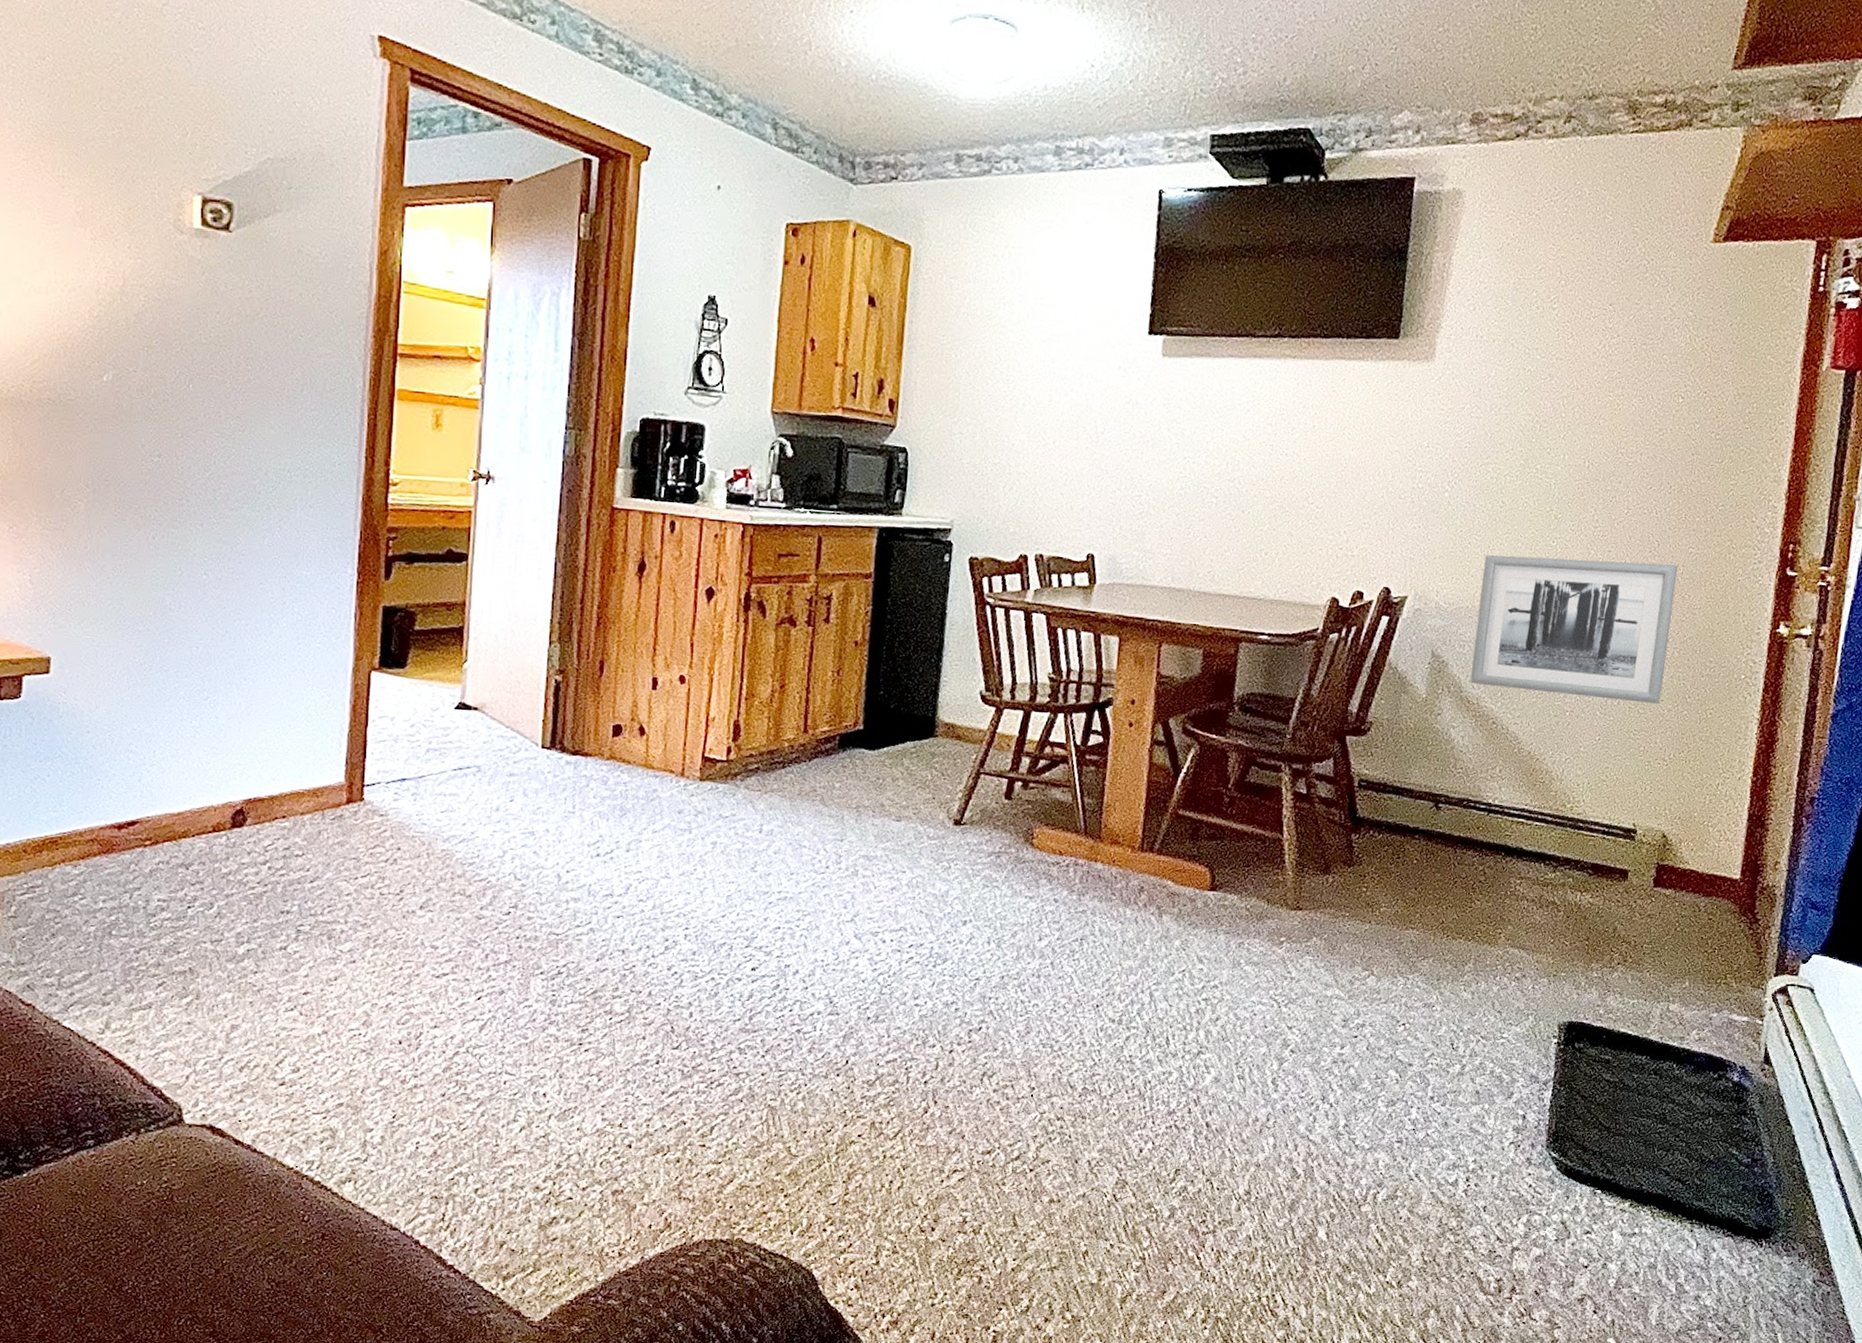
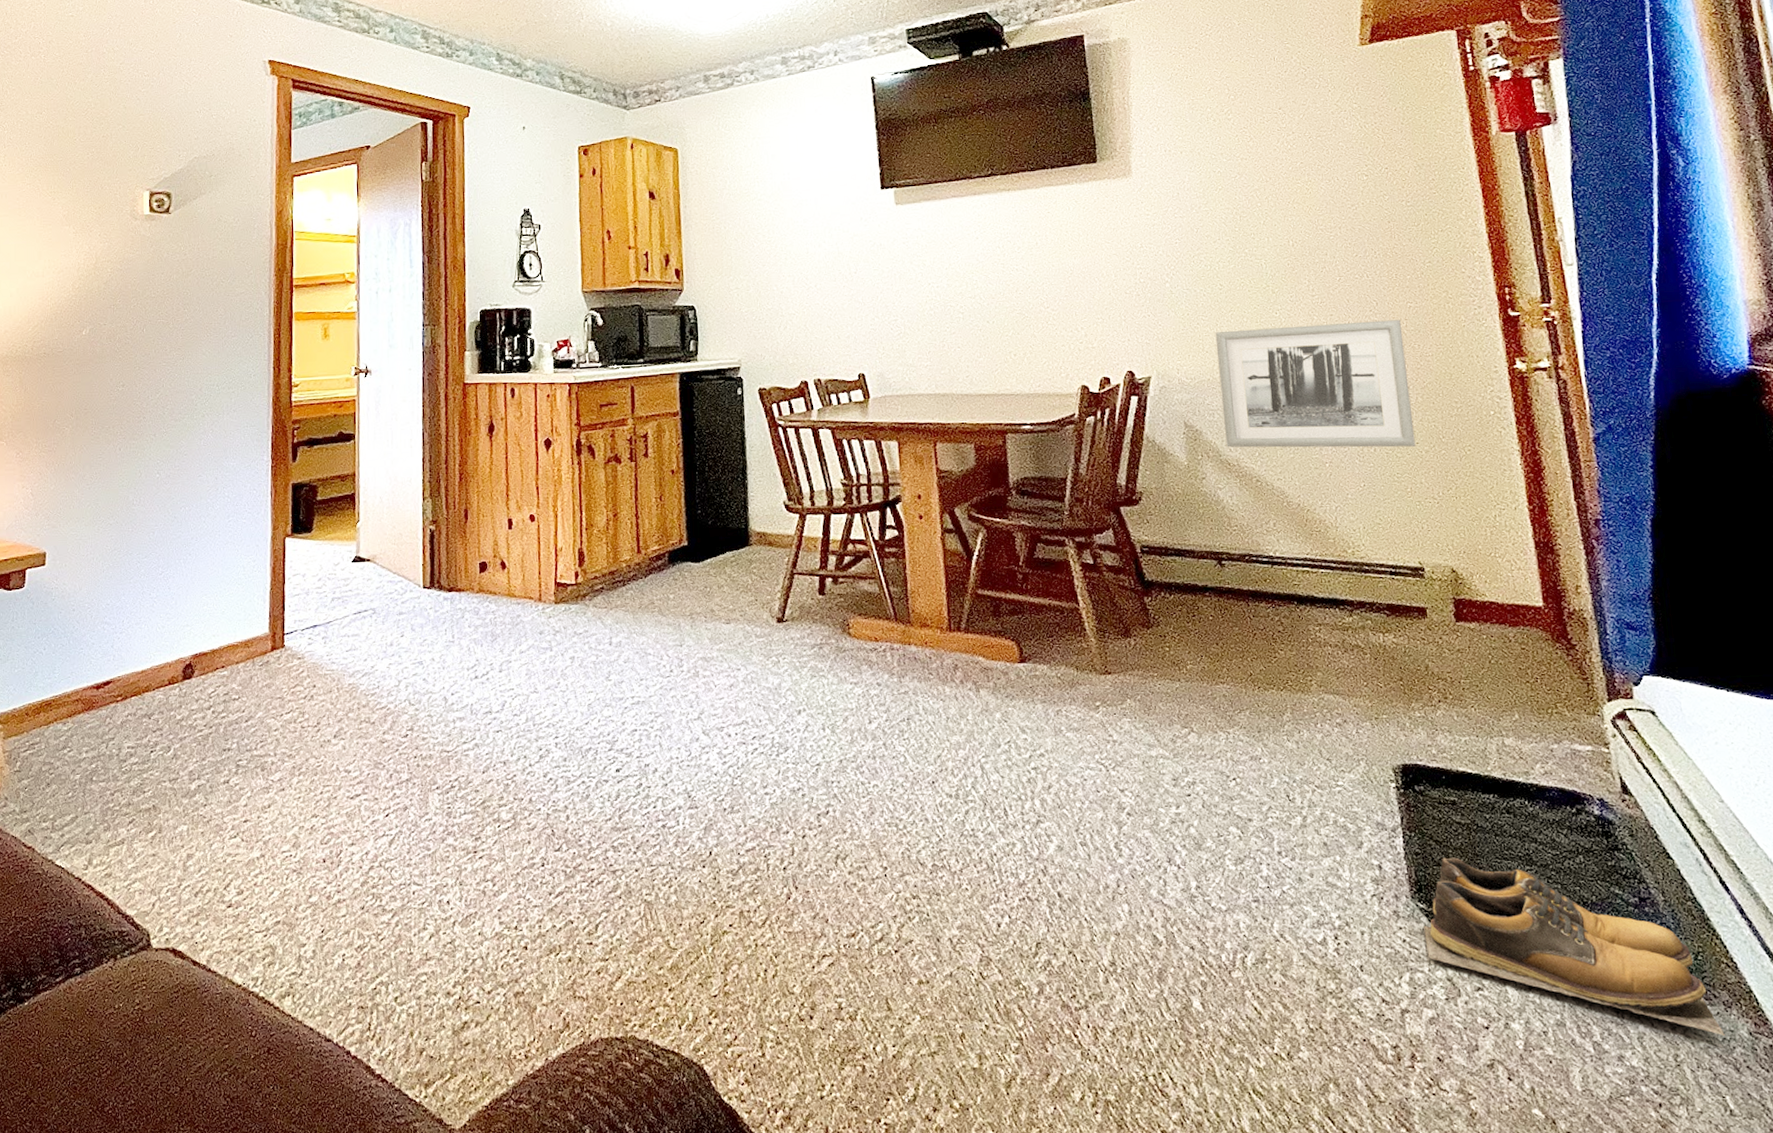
shoes: none [1548,1112,1792,1282] -> present [1423,857,1725,1035]

